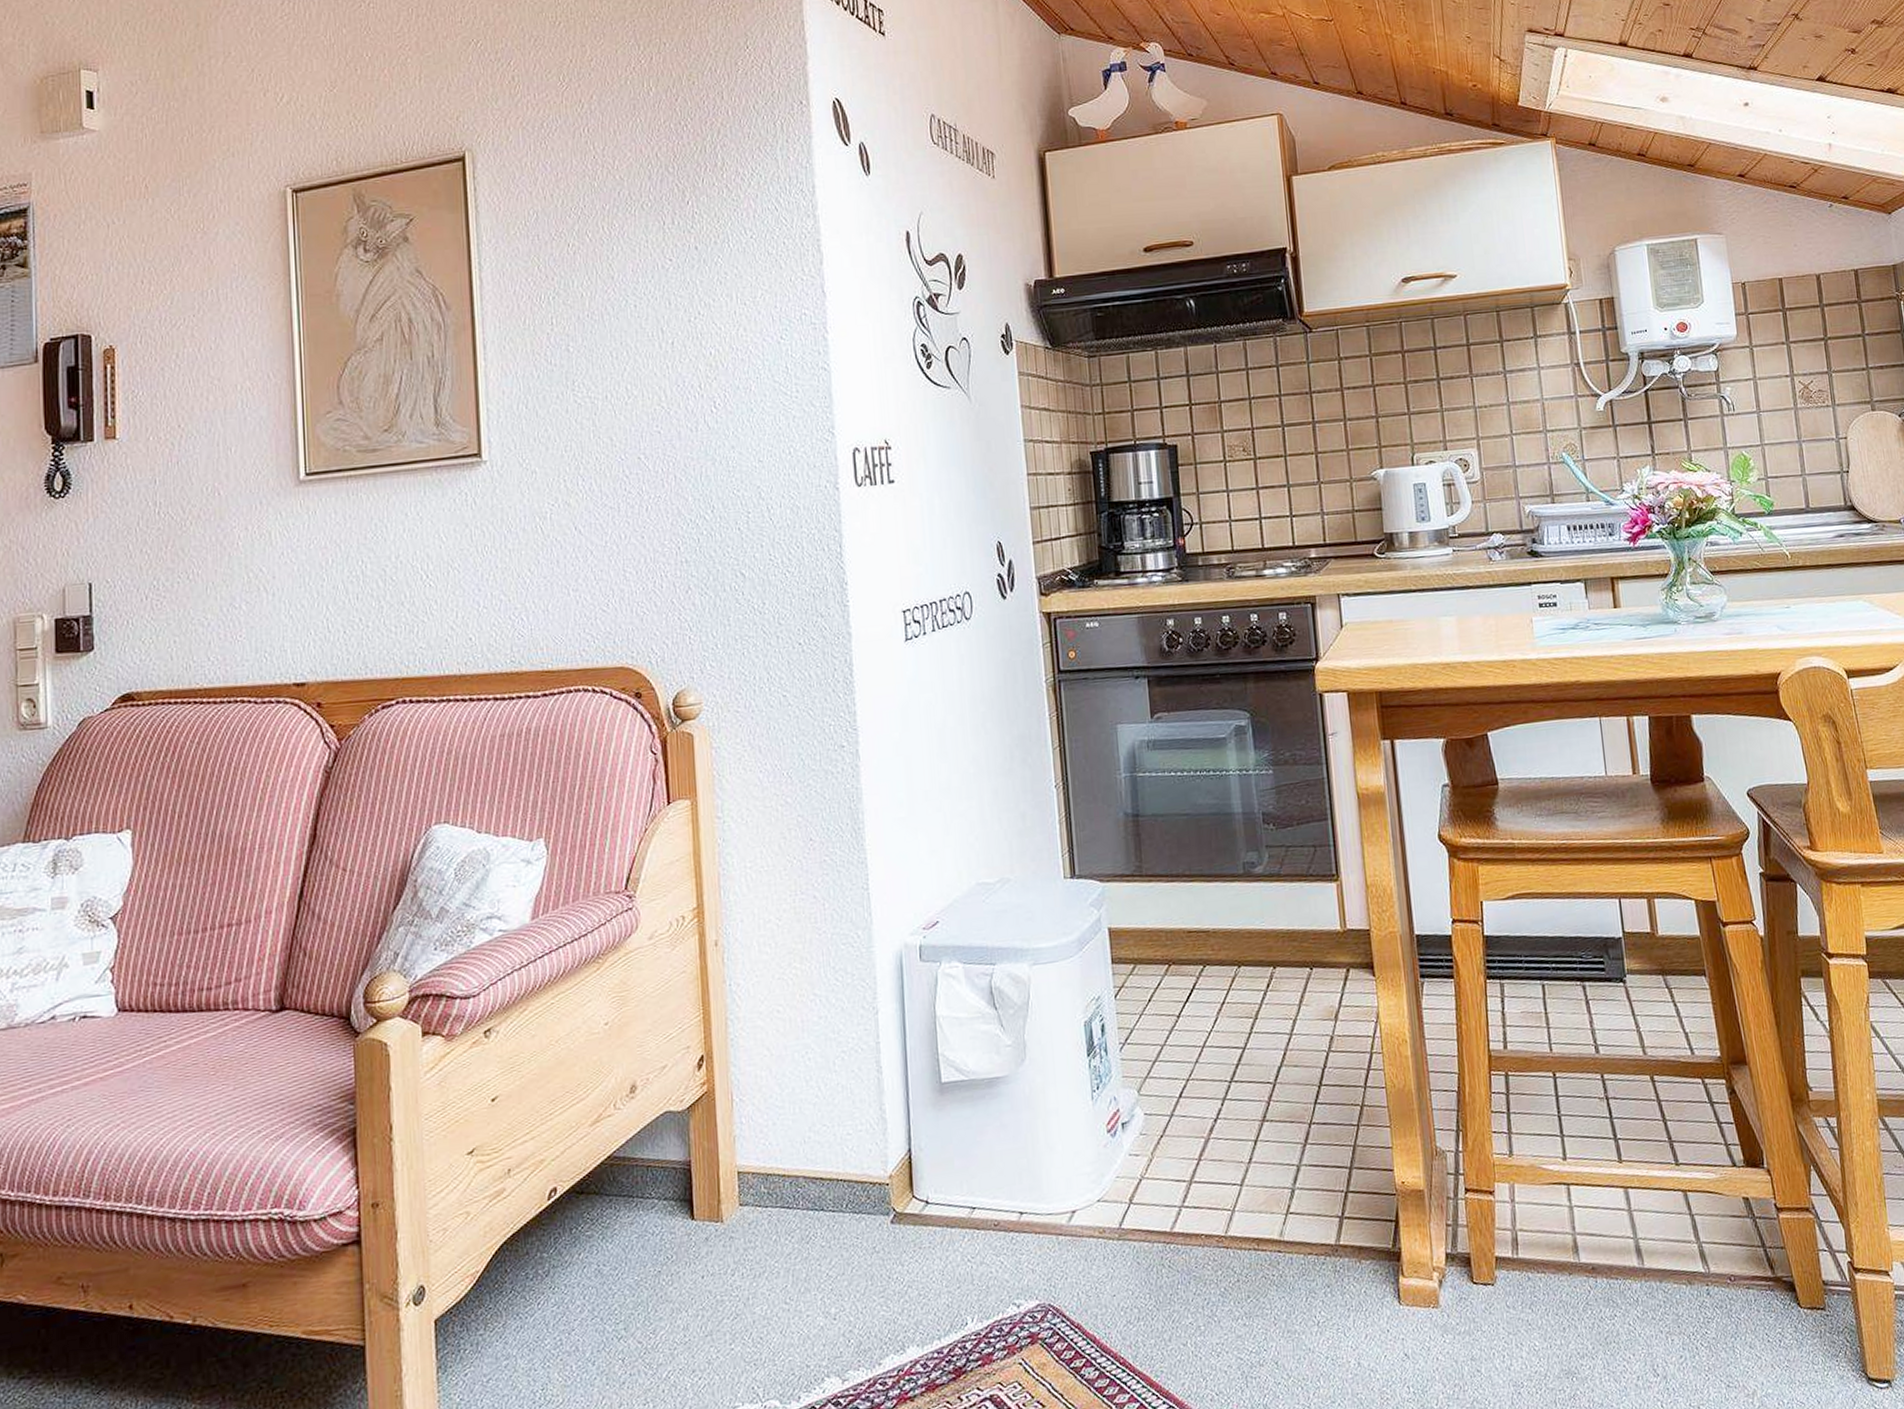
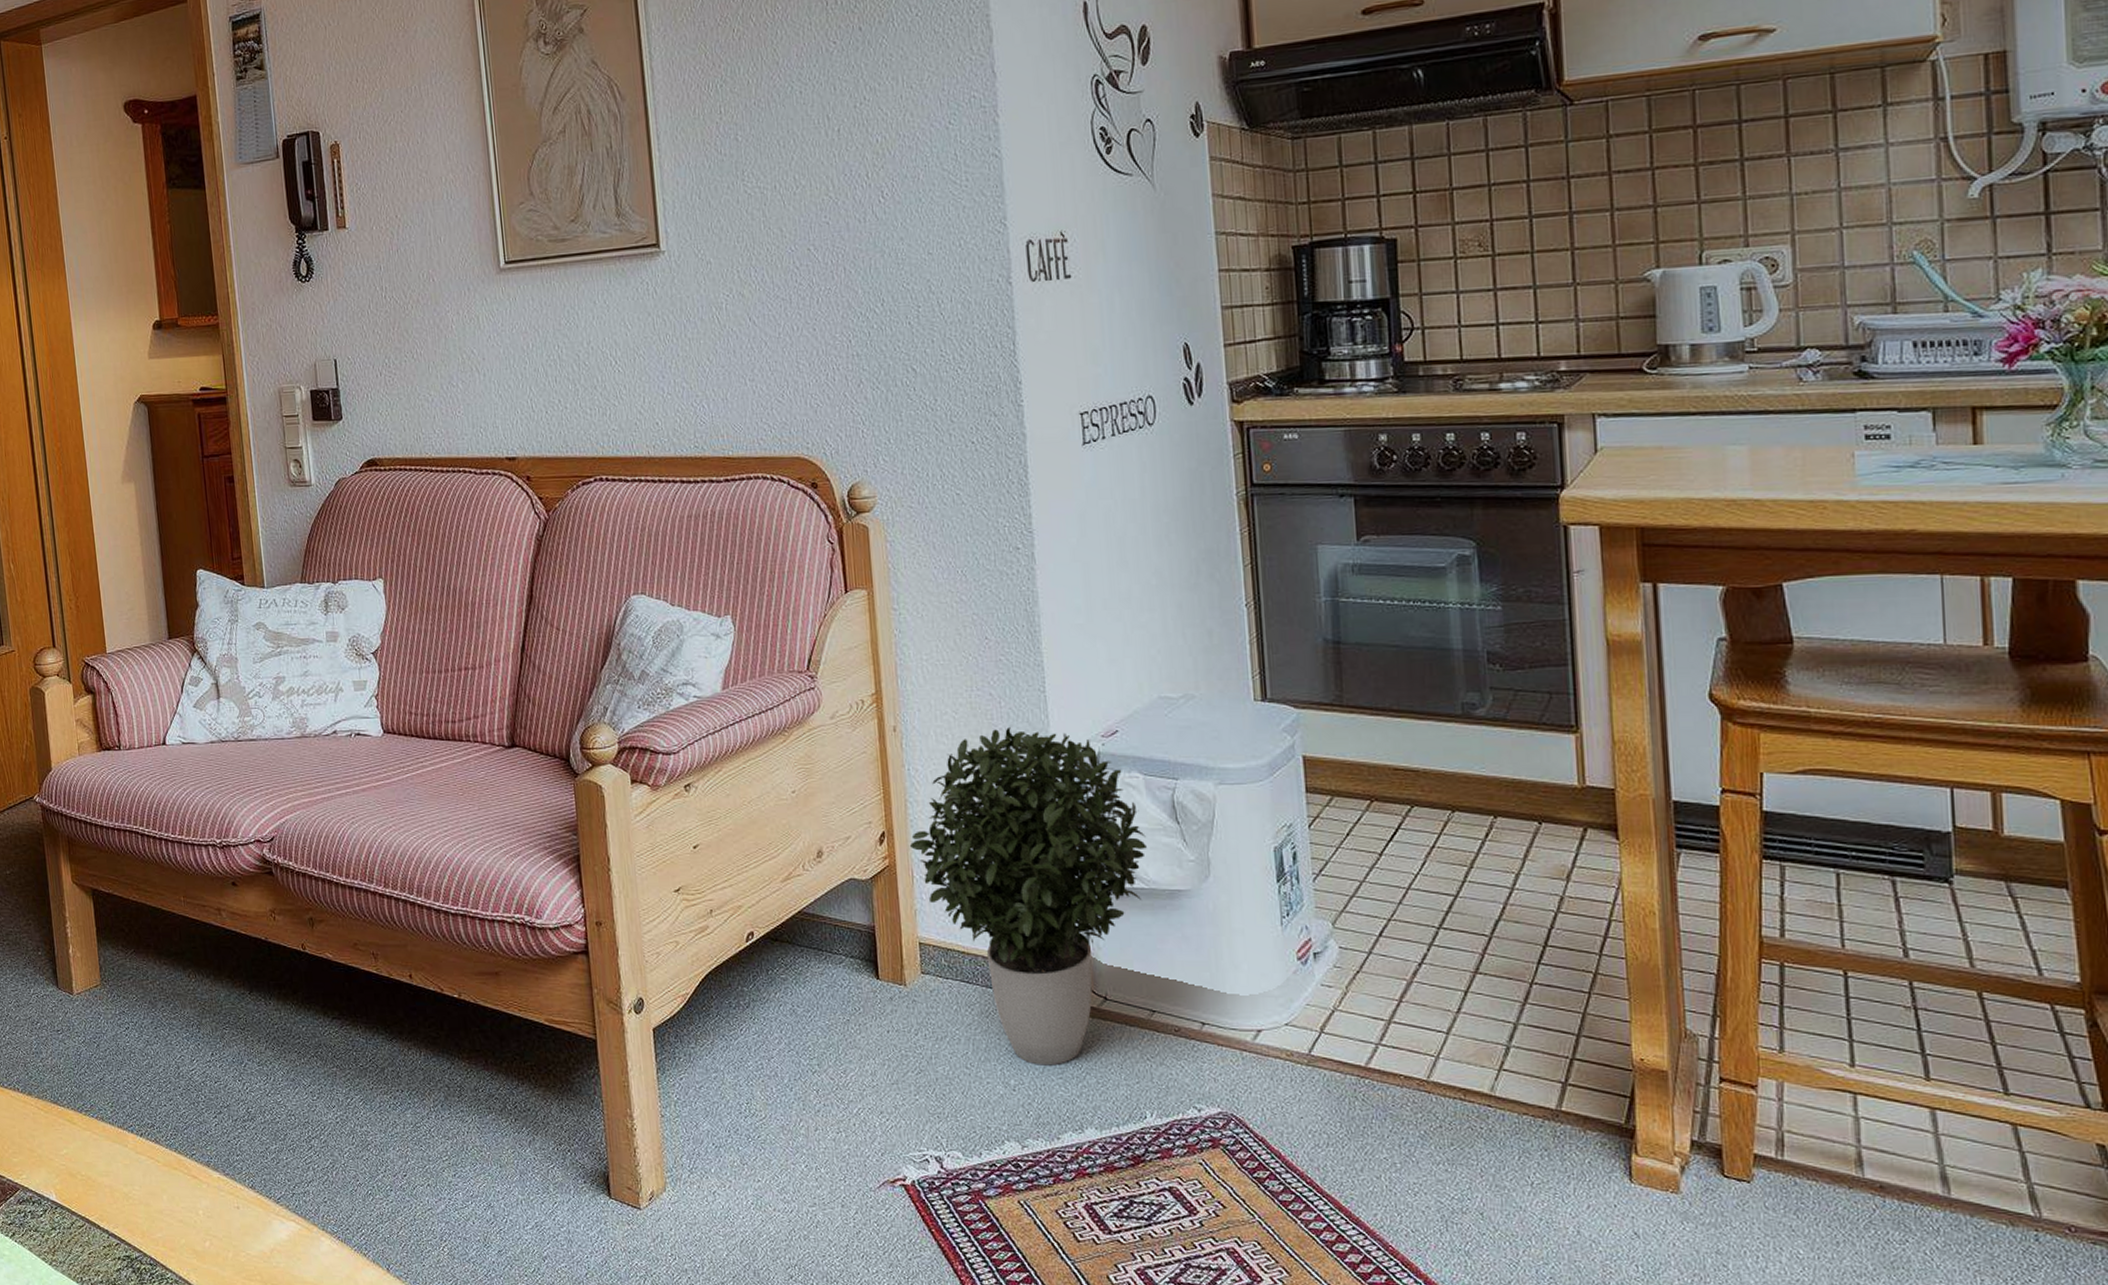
potted plant: none [729,928,966,1287] -> present [909,726,1147,1066]

